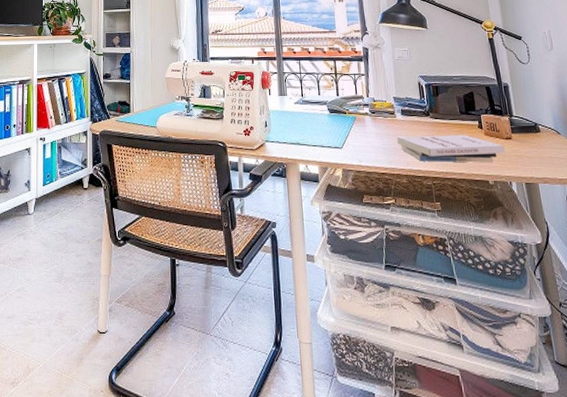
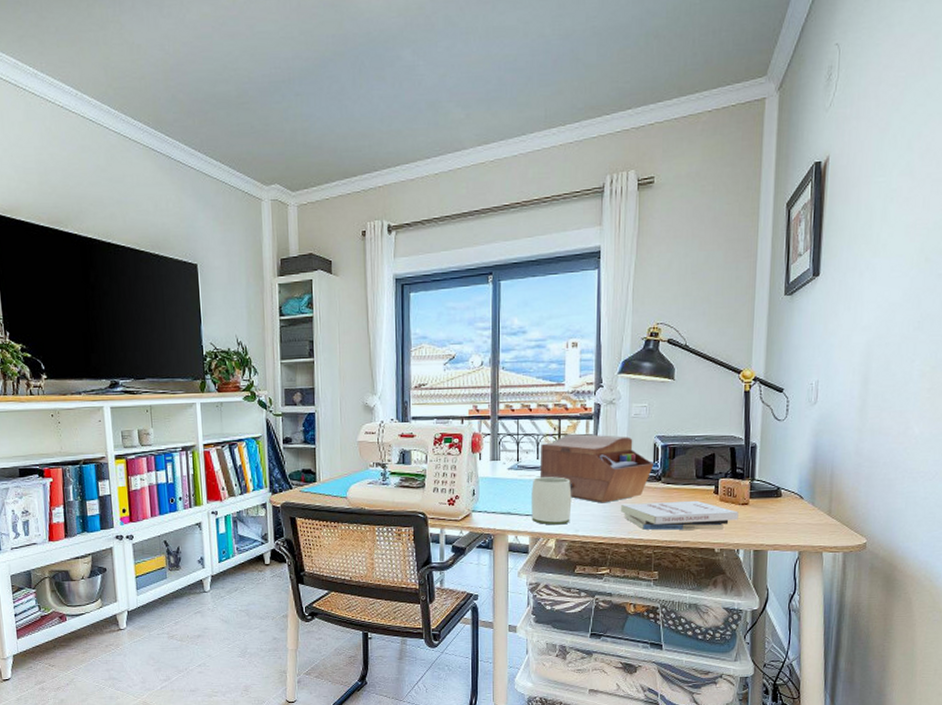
mug: none [316,111,354,155] -> present [532,477,572,525]
sewing box: none [321,73,421,136] -> present [539,433,654,503]

